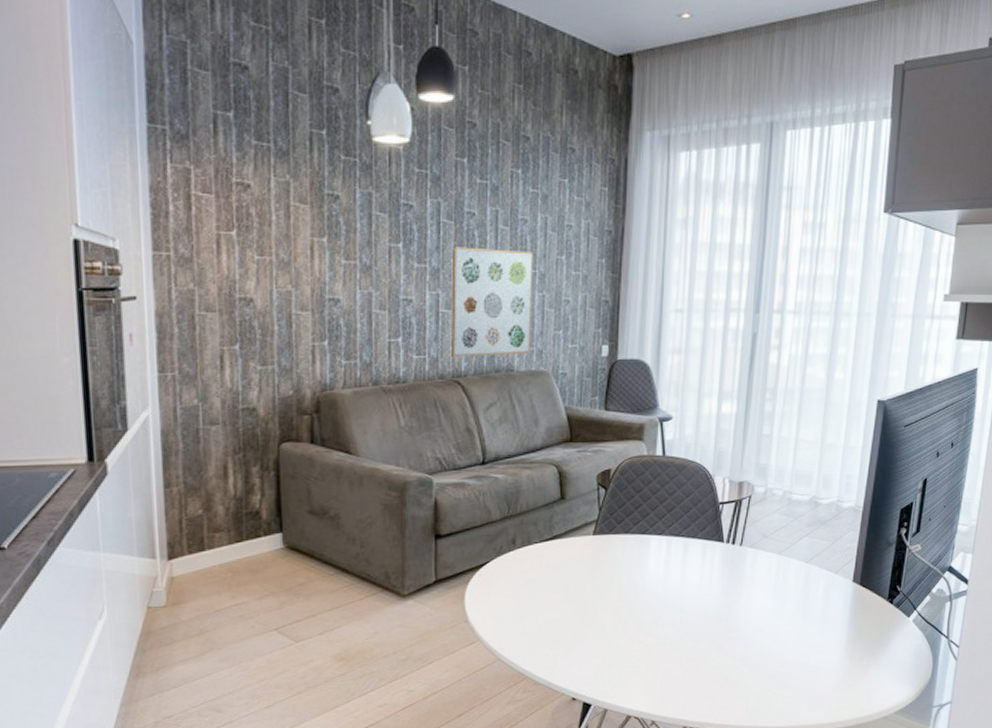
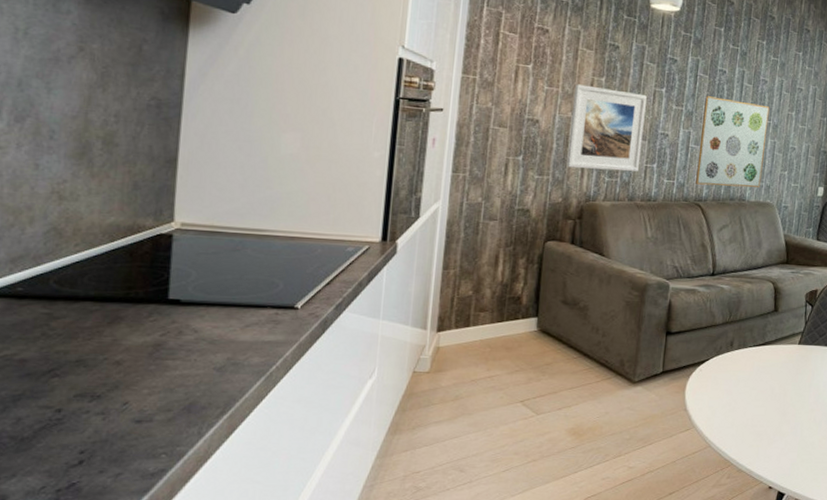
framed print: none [291,249,382,353] -> present [566,84,647,172]

